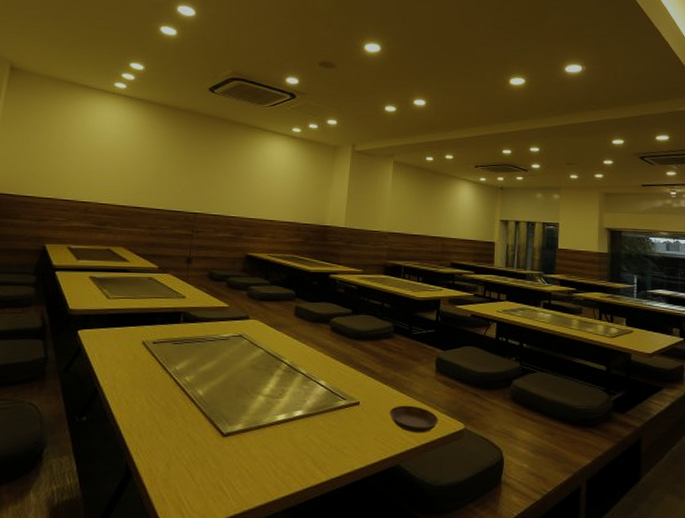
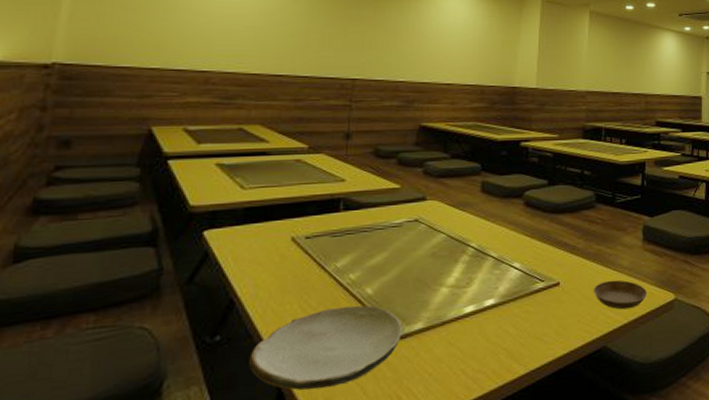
plate: none [106,403,226,471] -> present [249,305,402,391]

